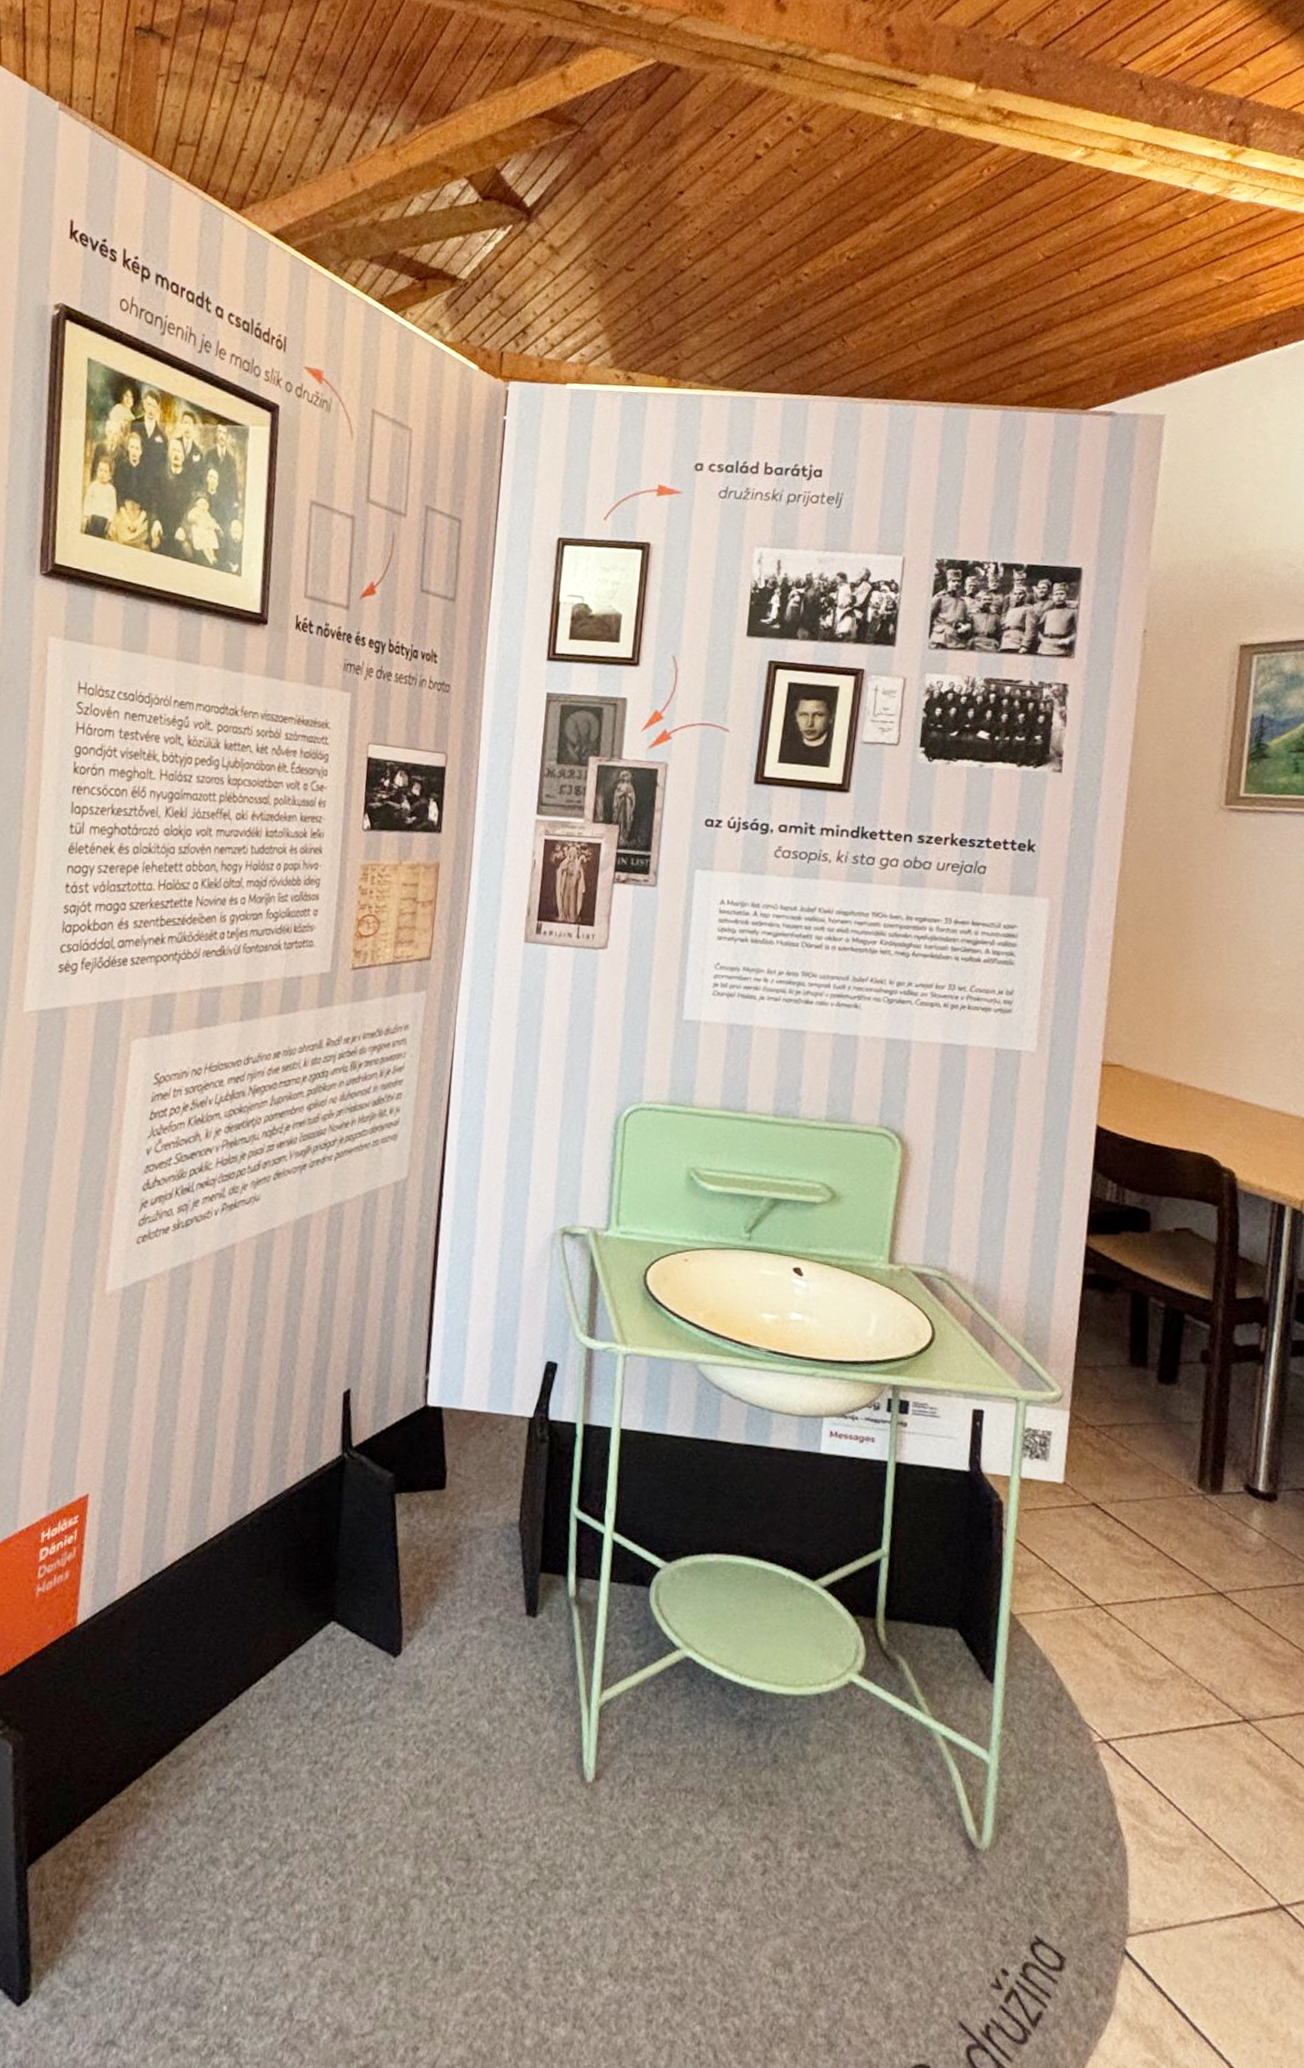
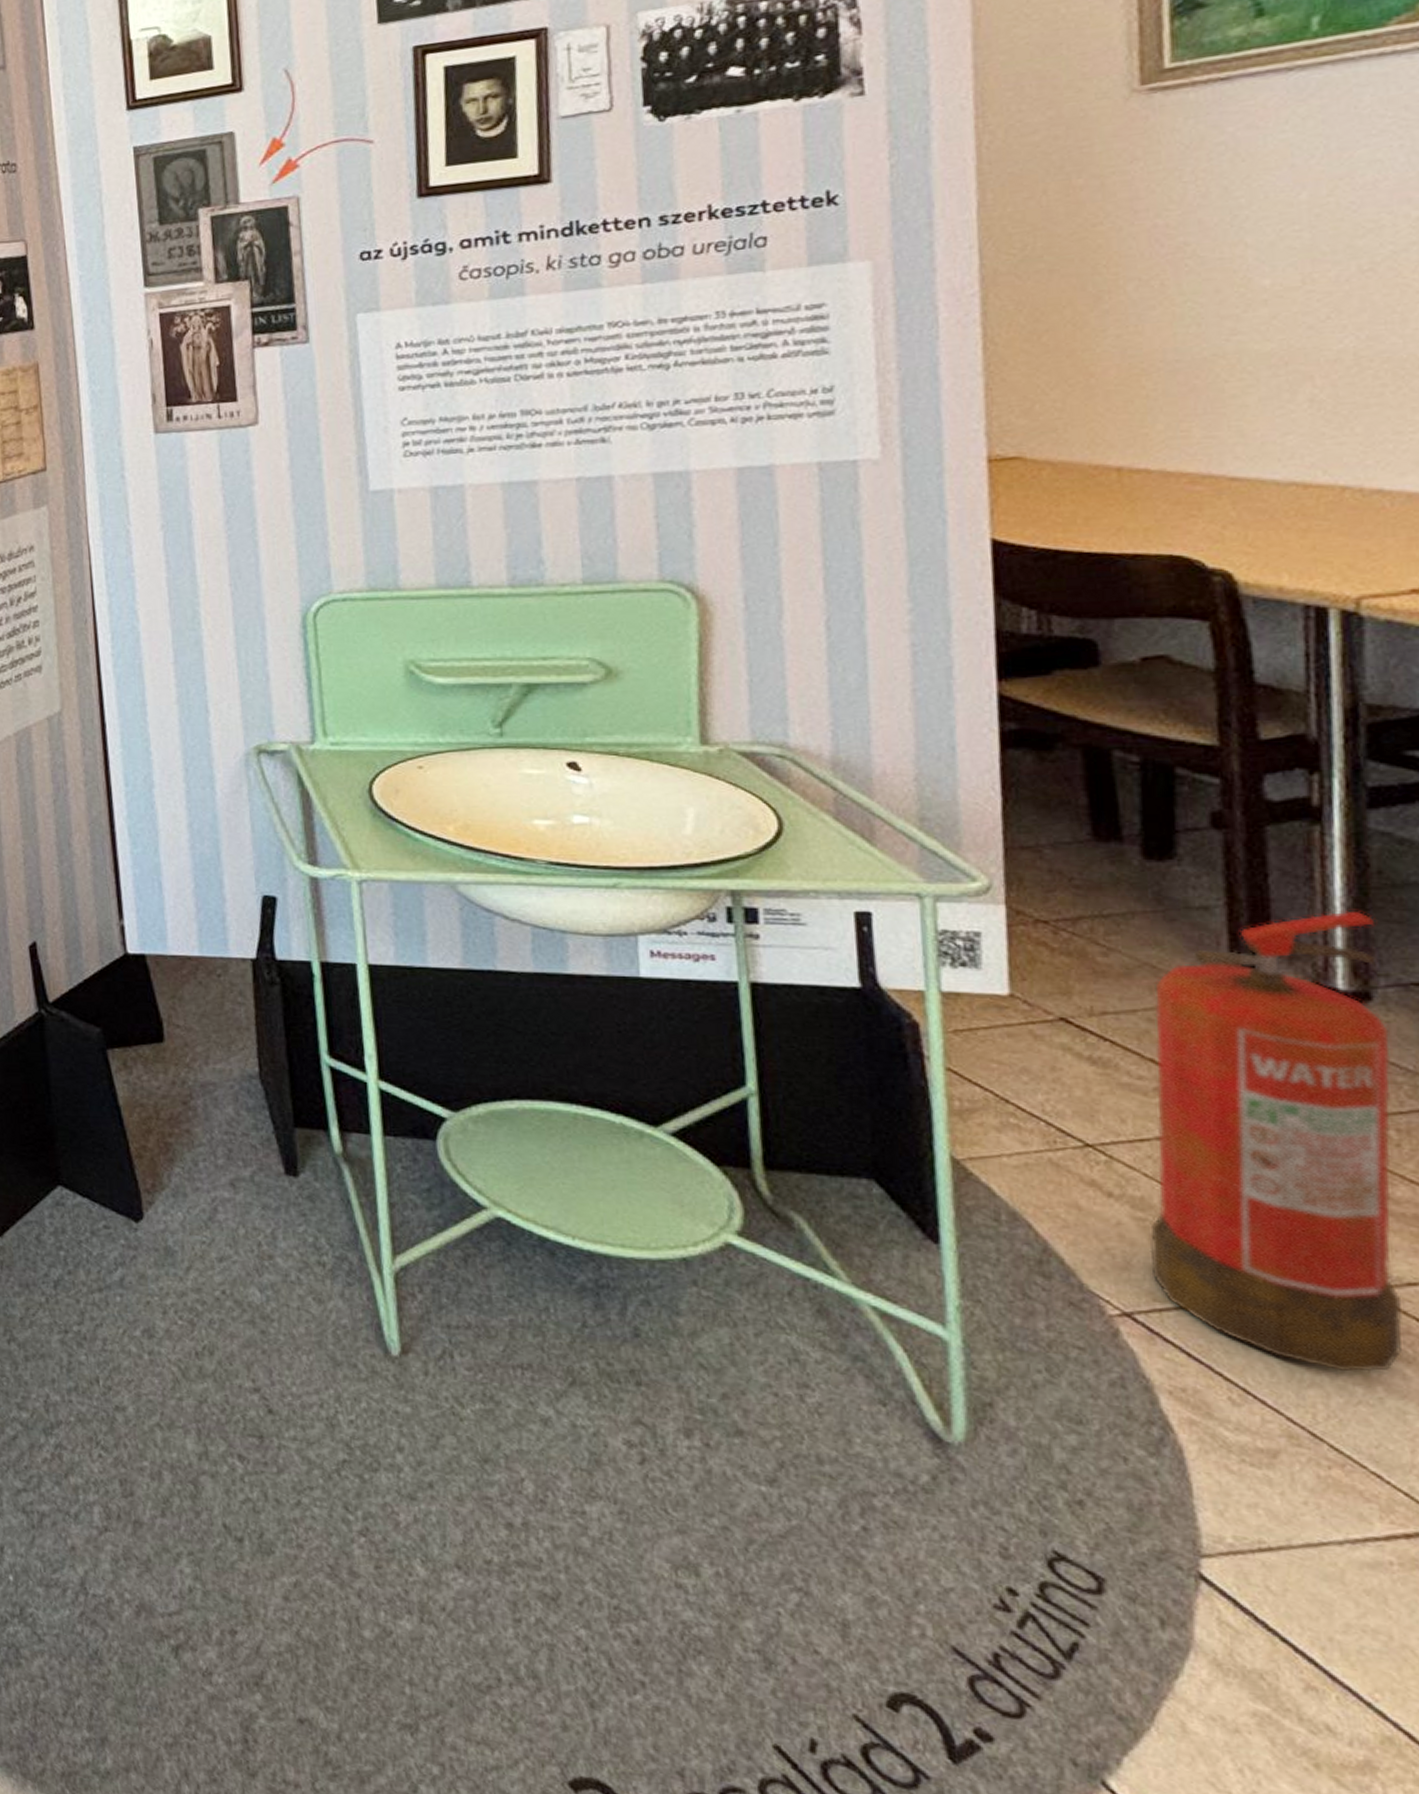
fire extinguisher: none [1124,1431,1285,1786] -> present [1149,910,1403,1373]

